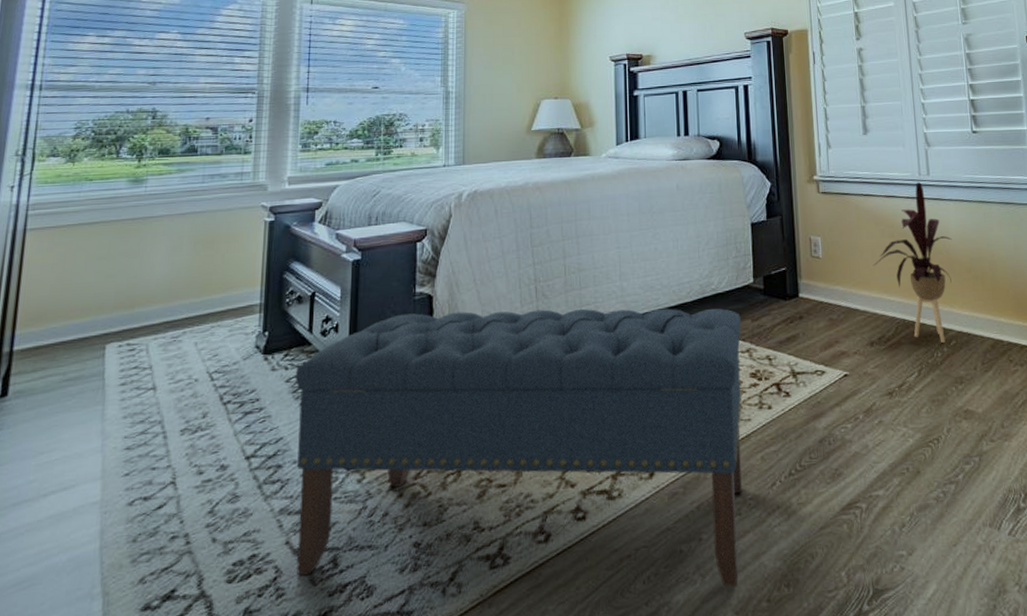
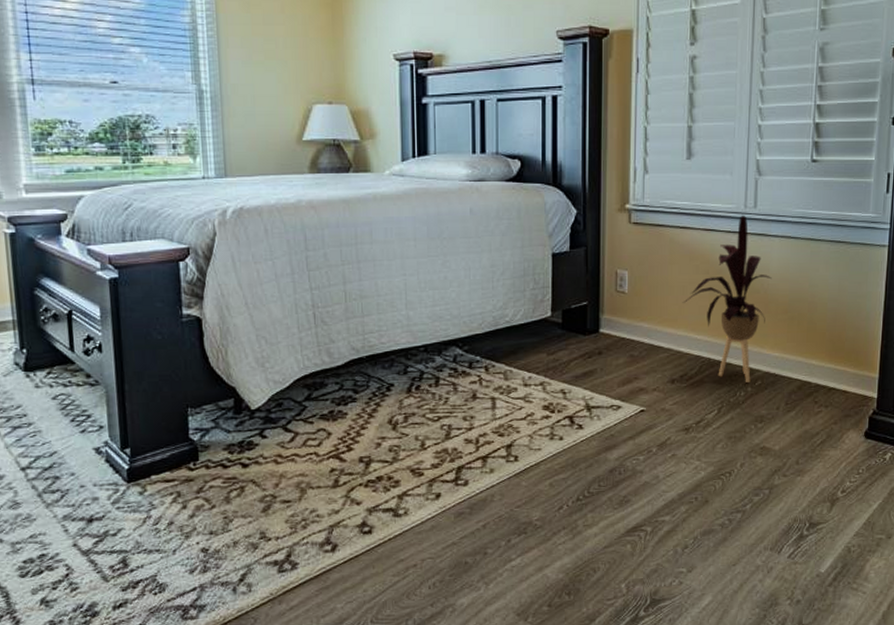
bench: present [295,308,743,588] -> none [61,335,536,594]

